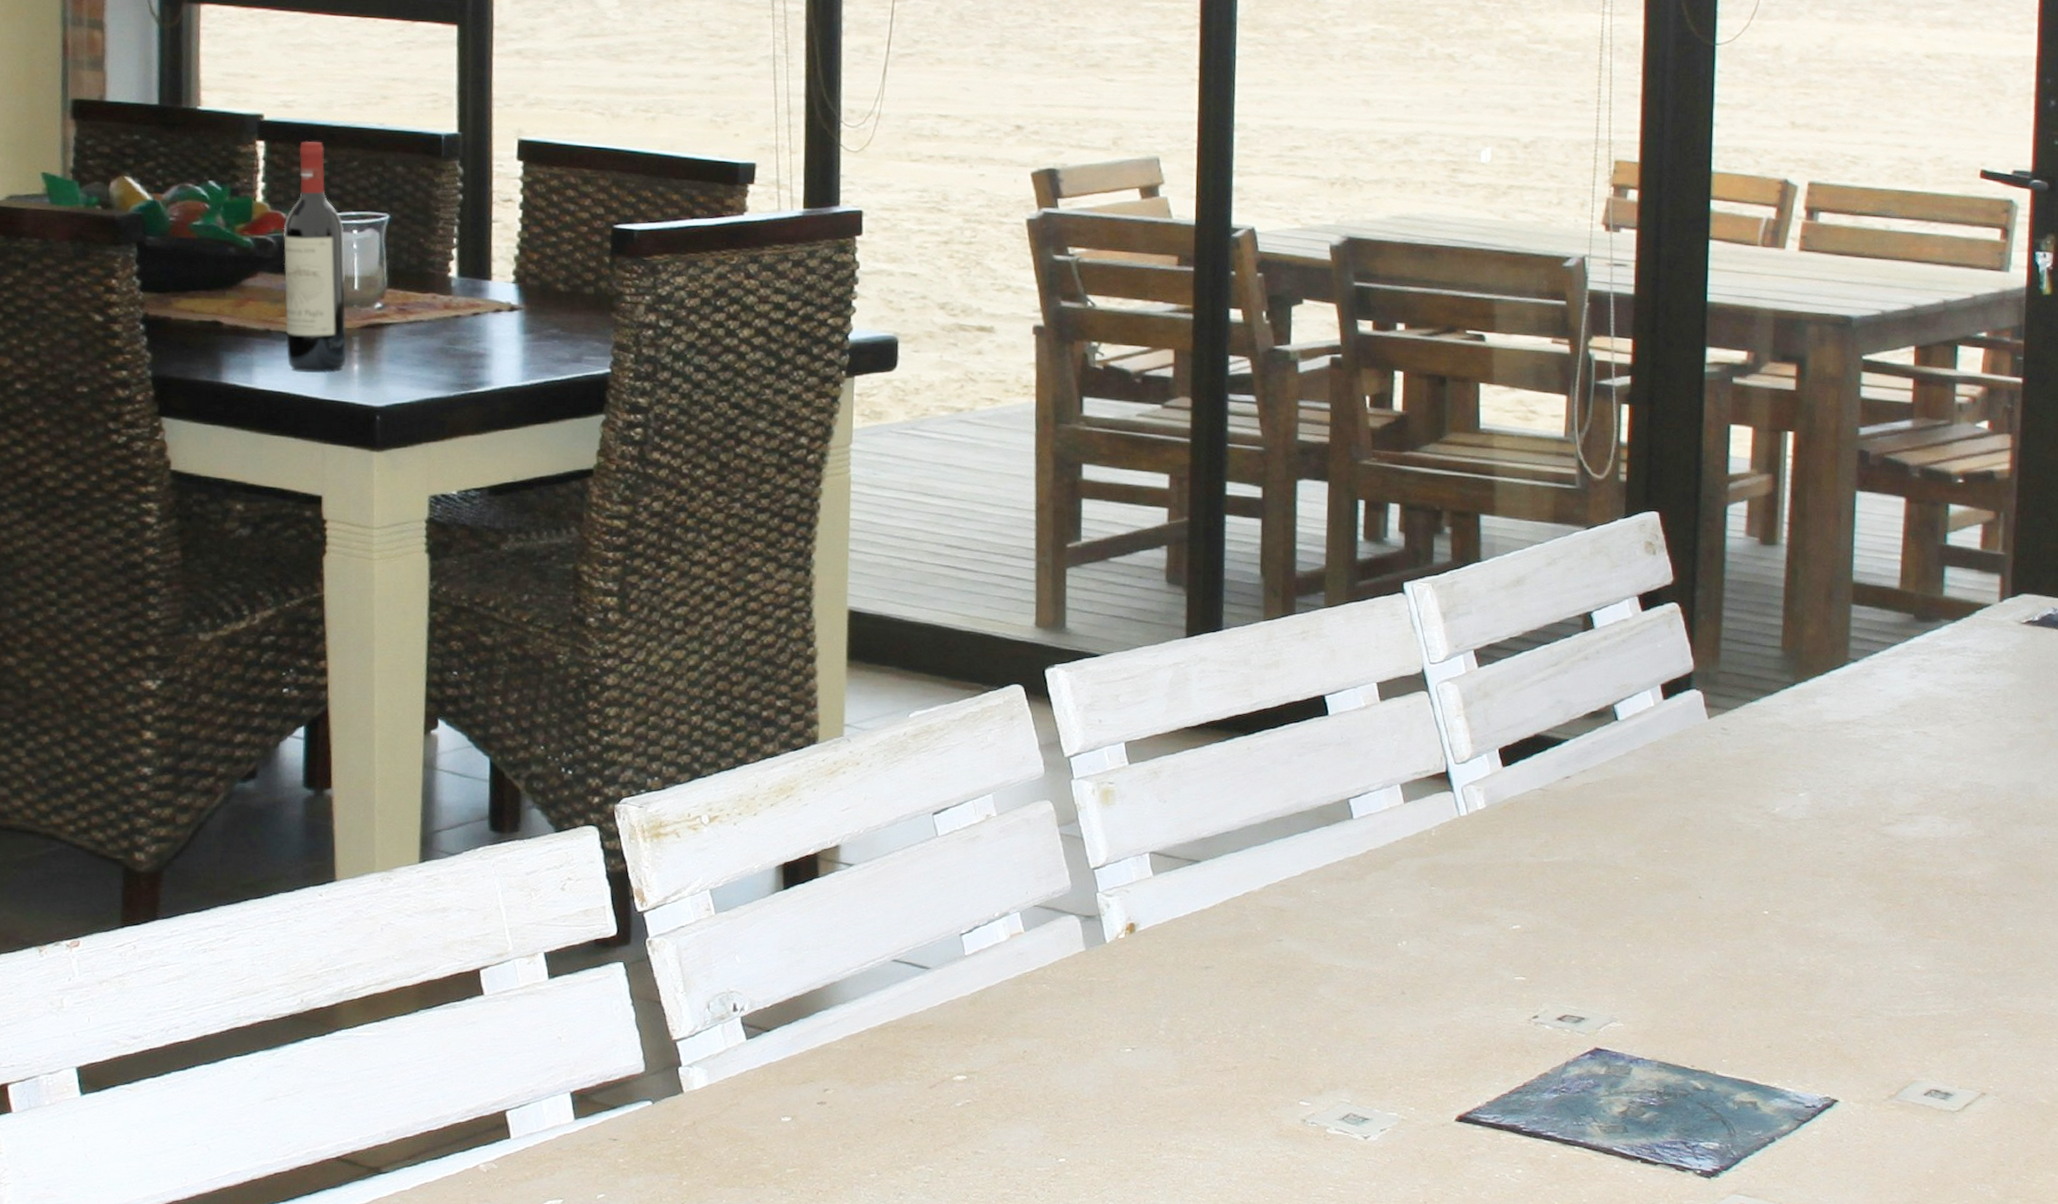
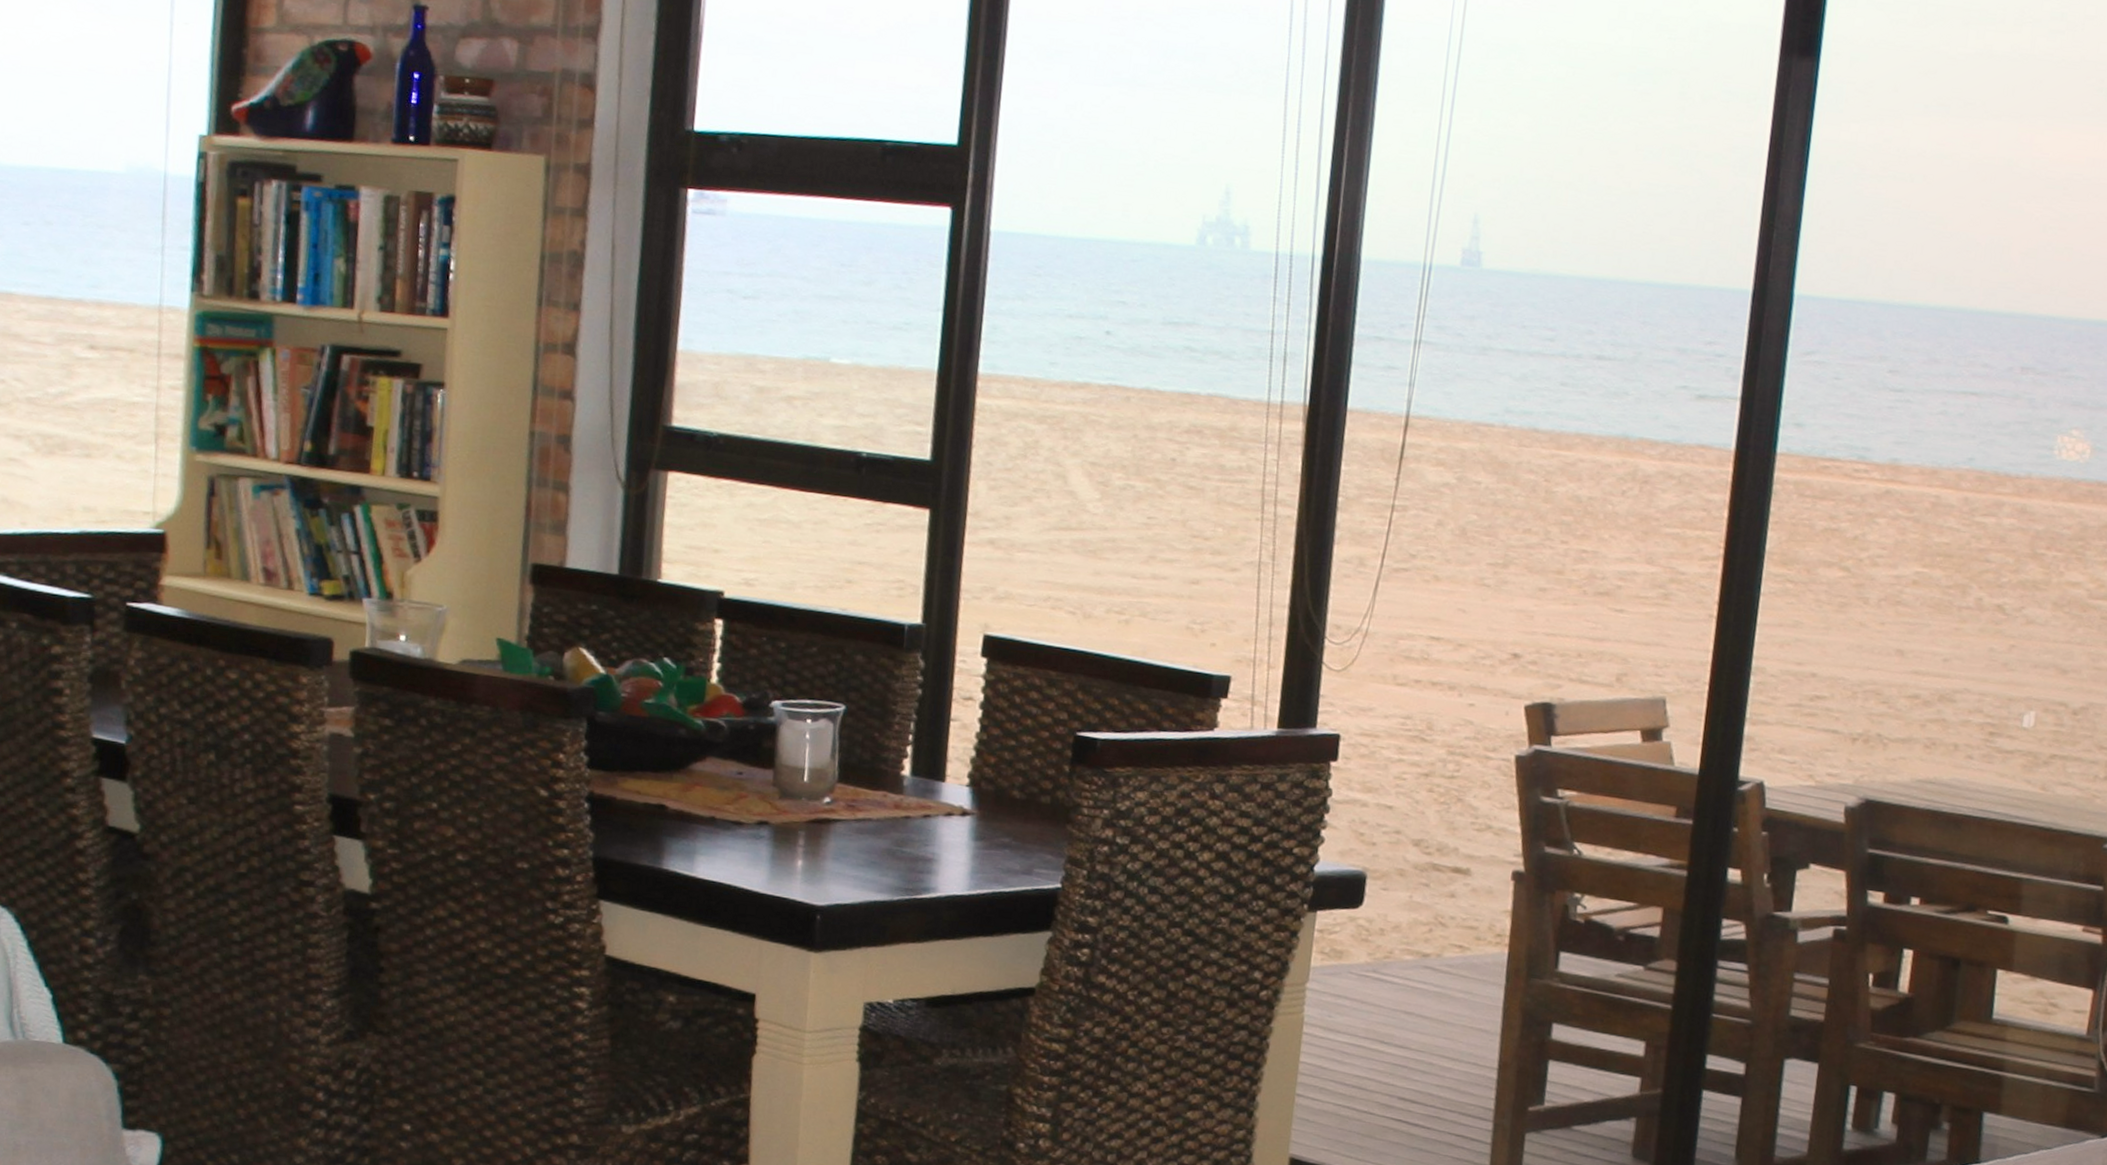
wine bottle: present [283,140,347,372] -> none [730,622,798,865]

